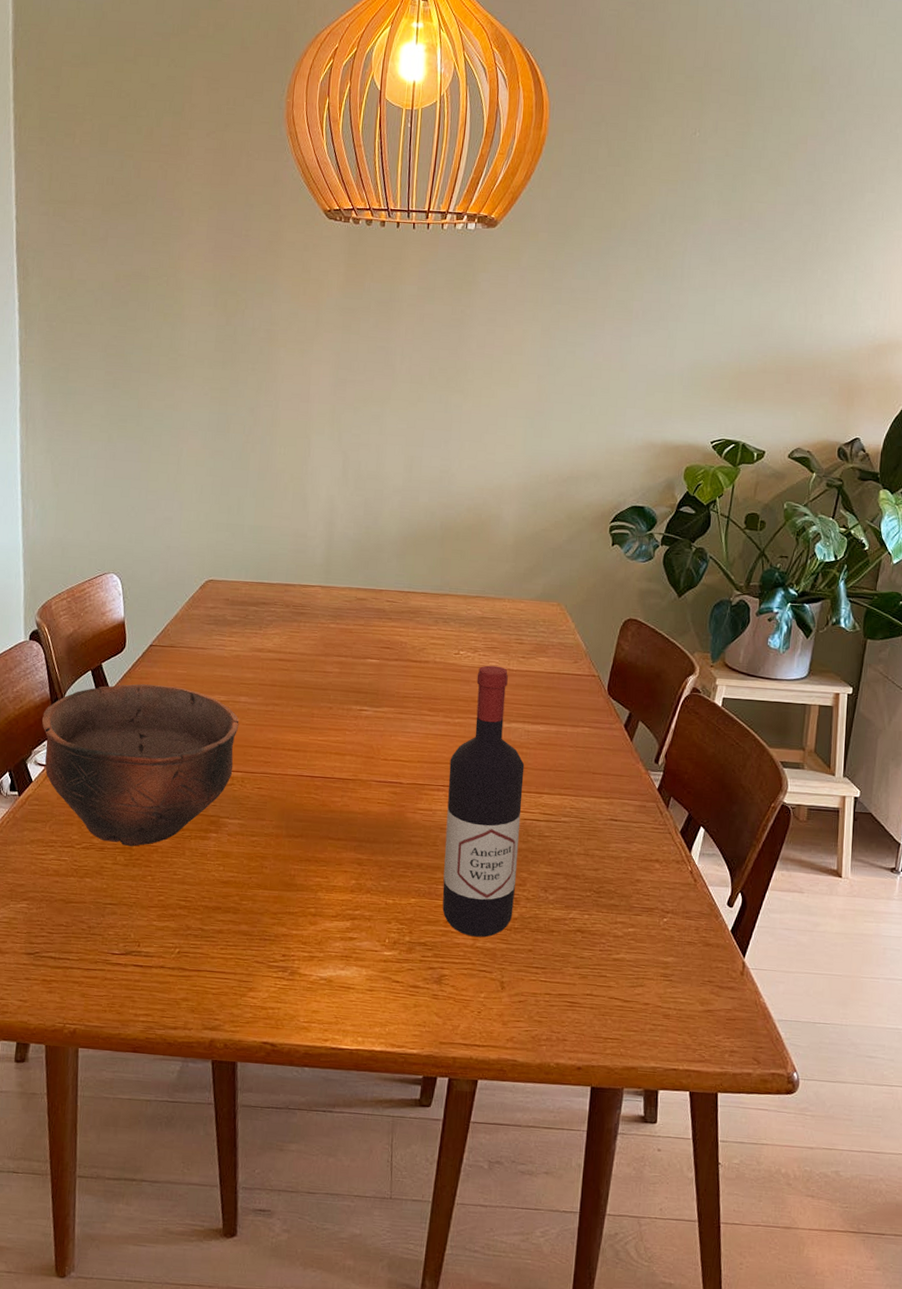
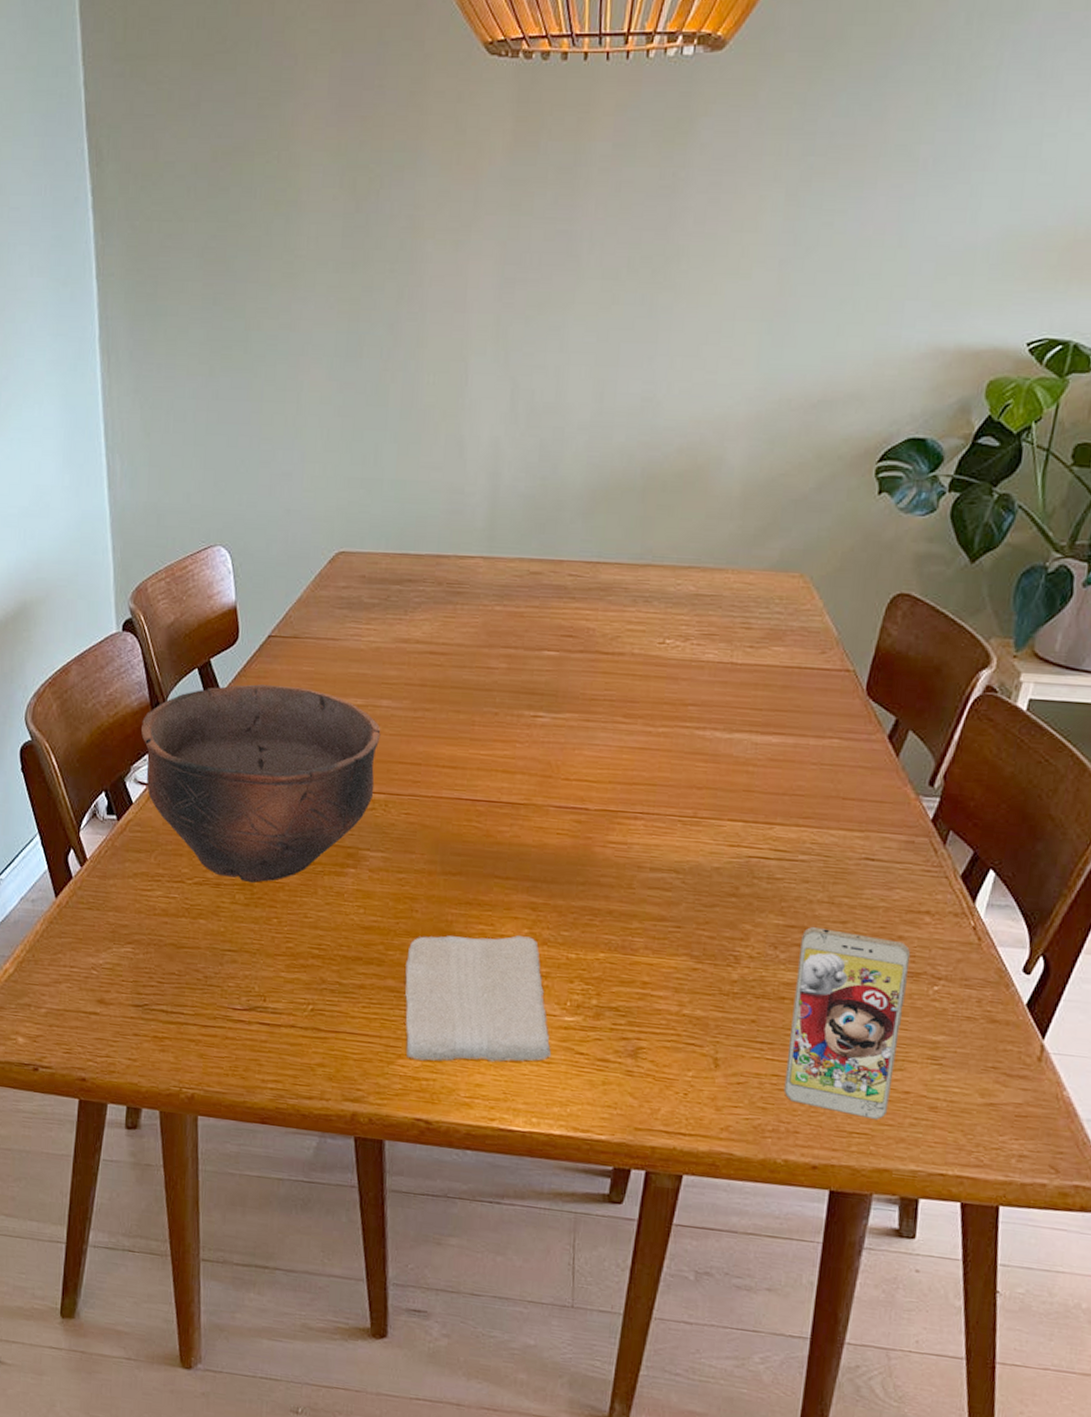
washcloth: none [255,886,374,993] -> present [405,935,552,1062]
wine bottle: present [442,665,525,937] -> none [639,657,751,1003]
smartphone: none [554,873,646,1028] -> present [783,926,911,1120]

